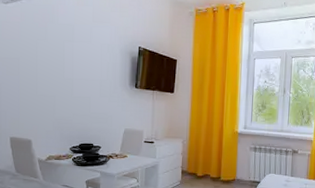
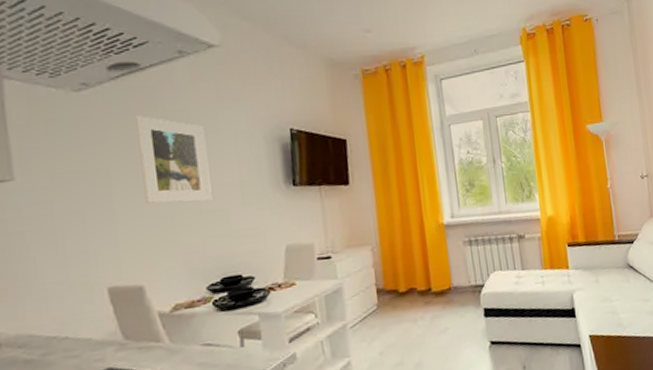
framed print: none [39,25,82,90] -> present [135,115,213,204]

